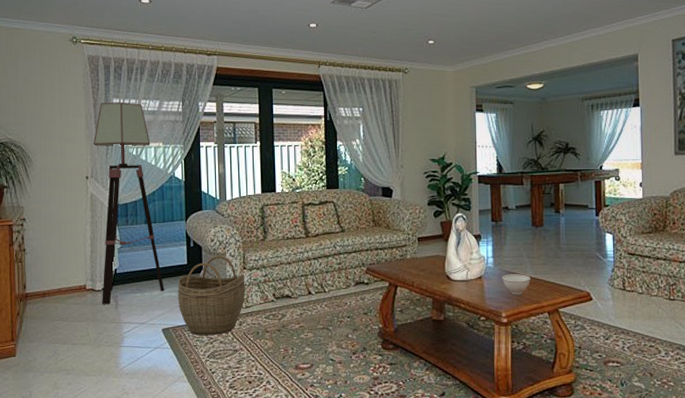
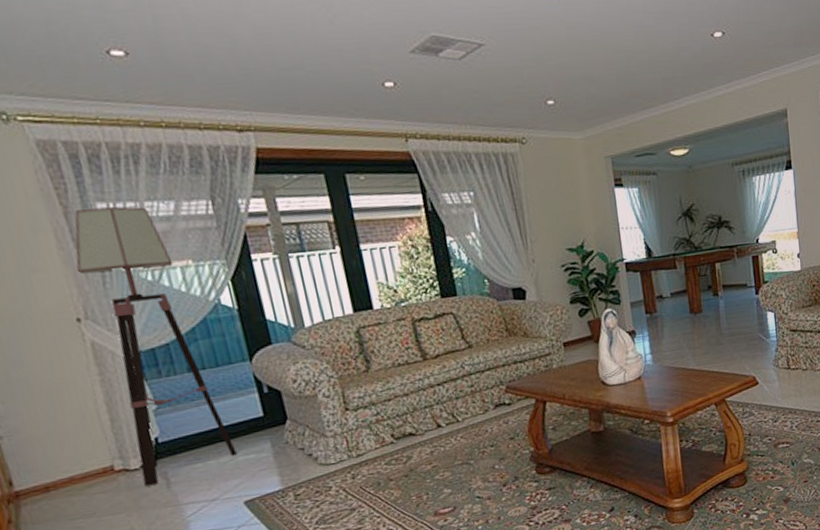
woven basket: present [178,255,245,335] -> none [255,398,354,501]
bowl: present [502,274,530,295] -> none [663,367,694,392]

